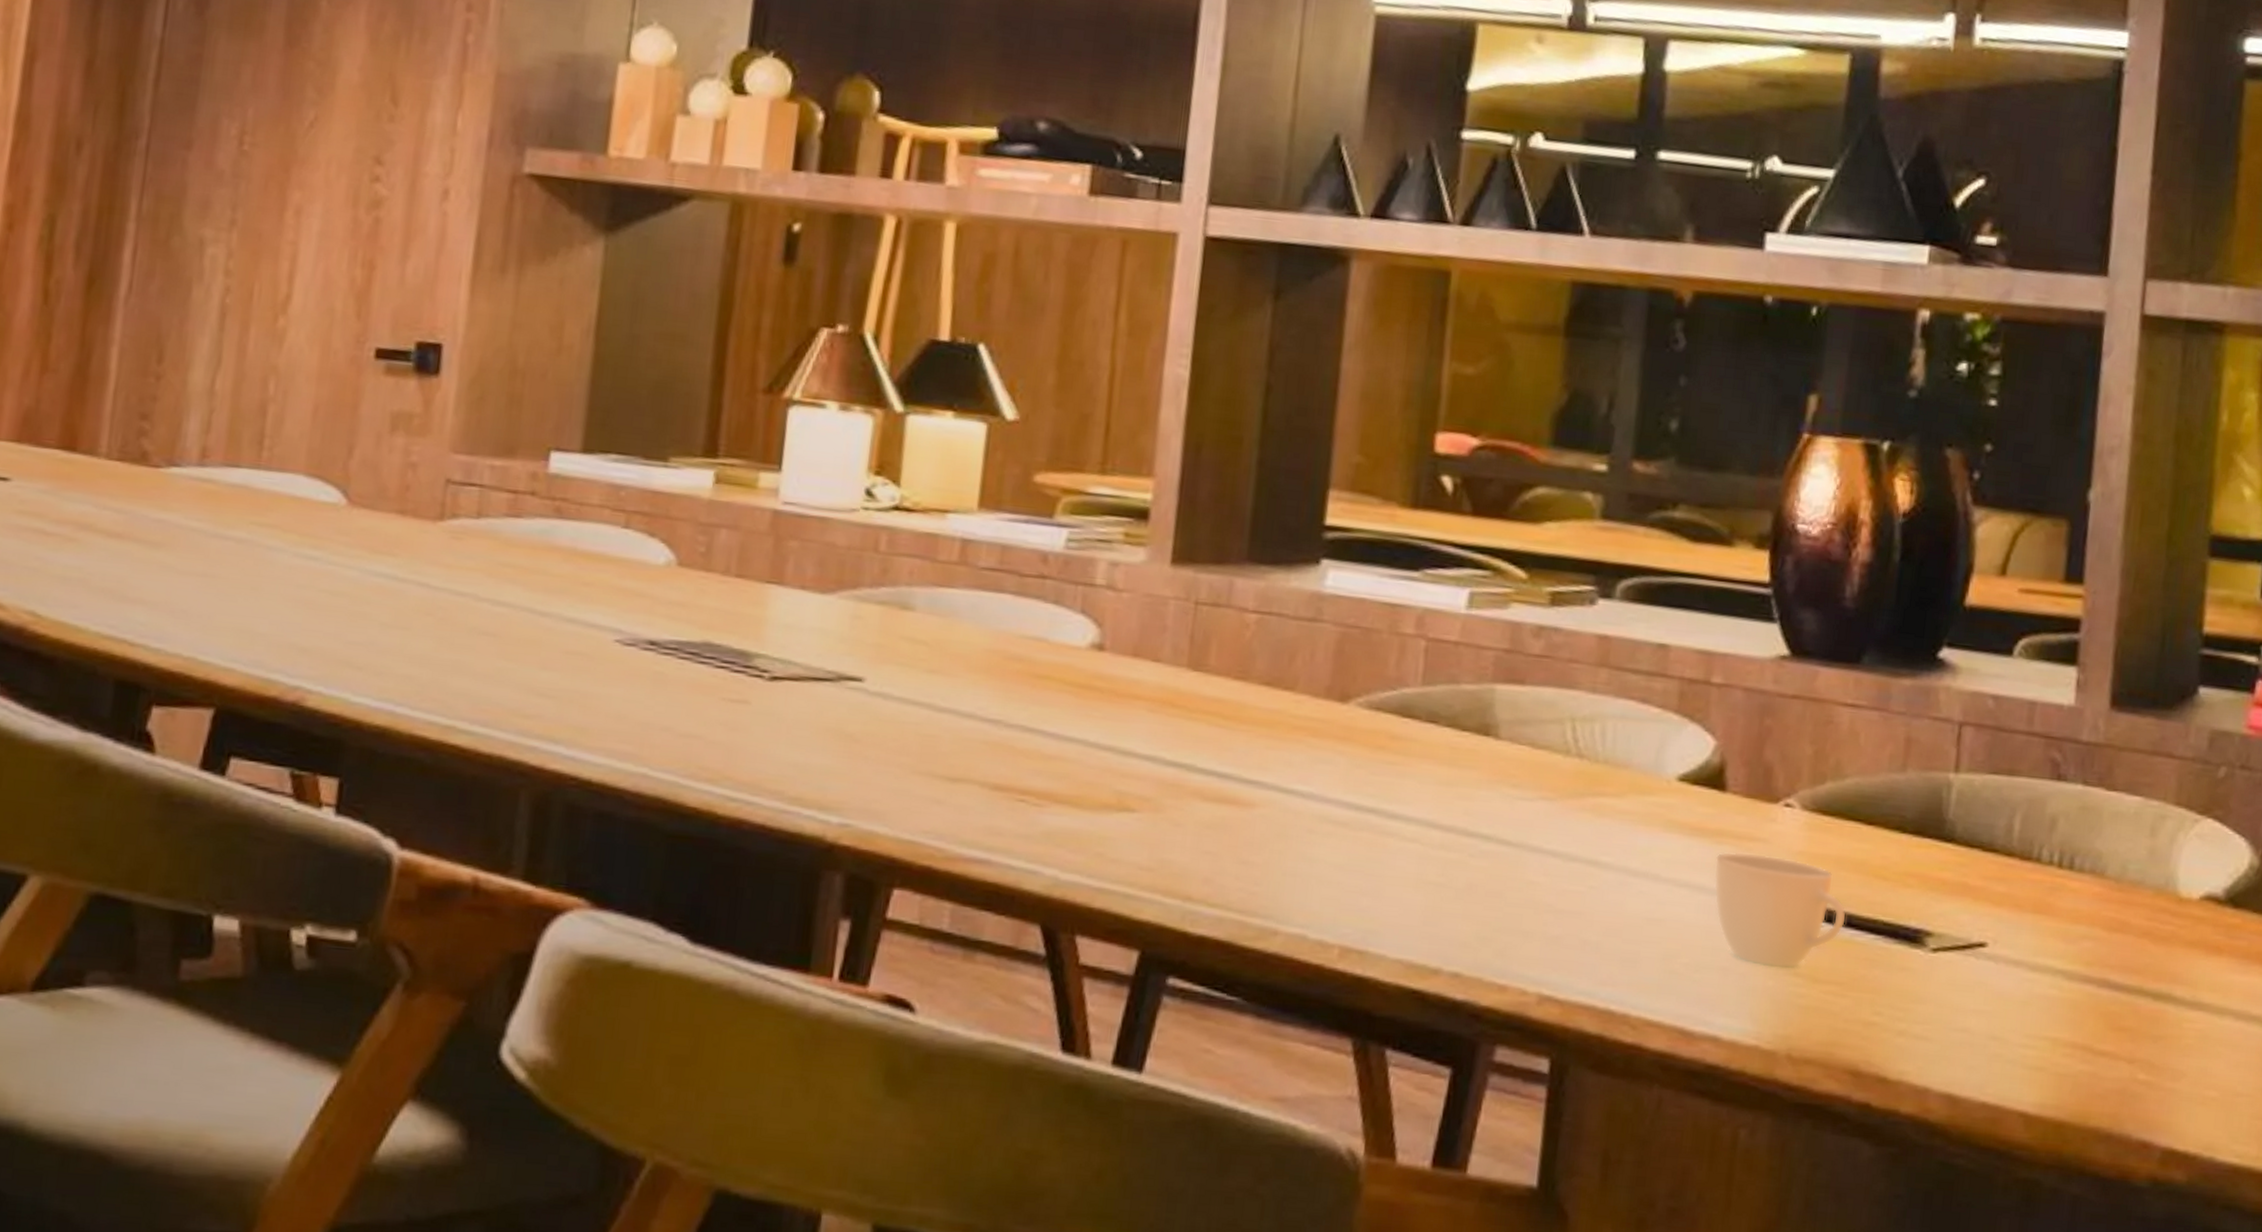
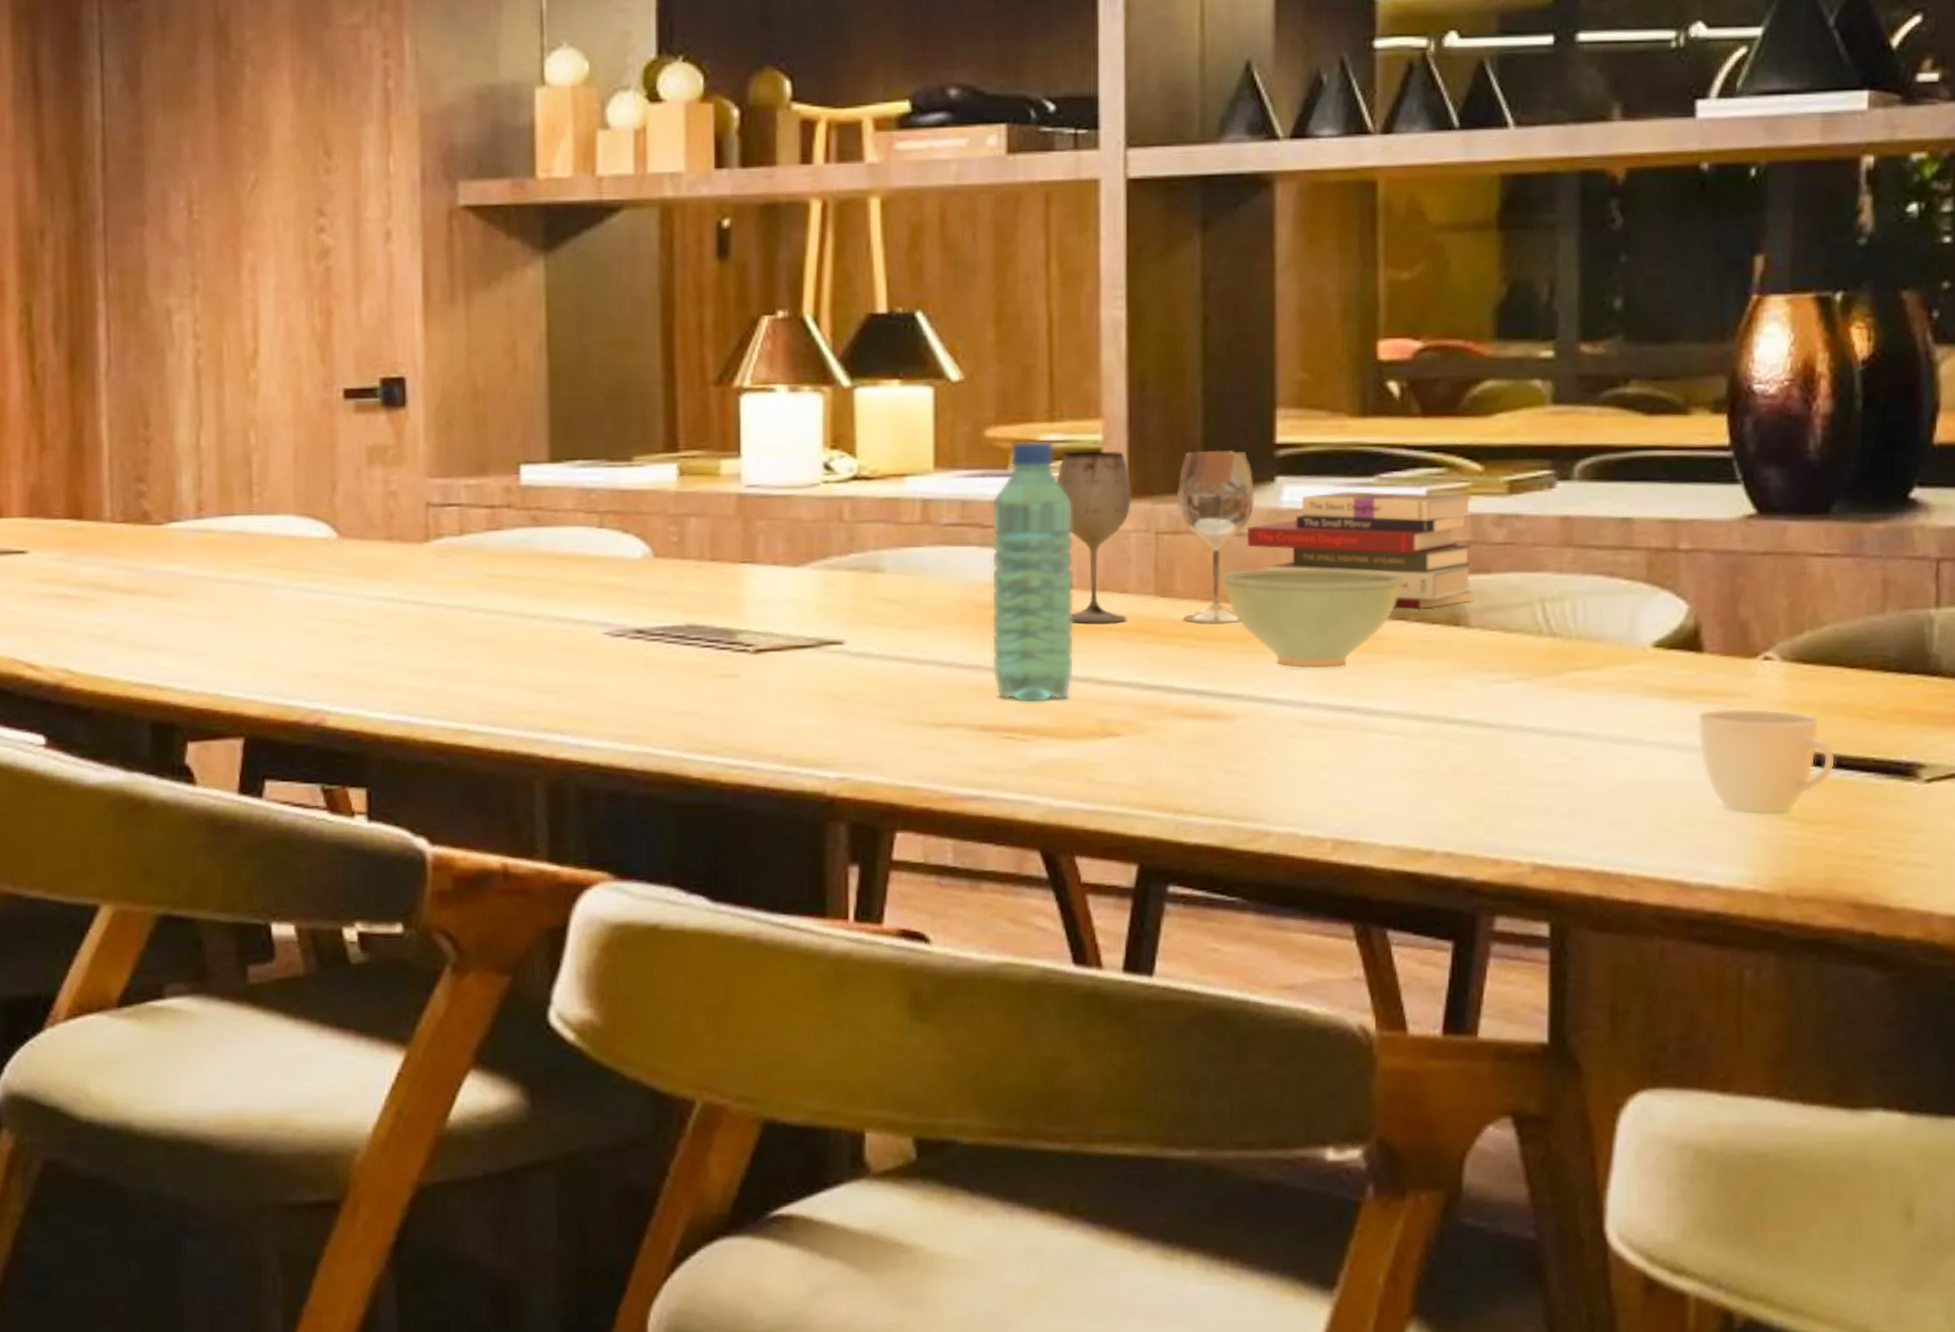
water bottle: none [1012,490,1114,768] -> present [991,440,1074,704]
wineglass: none [1099,507,1299,708] -> present [1056,450,1254,625]
bowl: none [1255,652,1438,765] -> present [1220,568,1404,669]
books: none [1285,582,1513,714] -> present [1246,491,1475,609]

